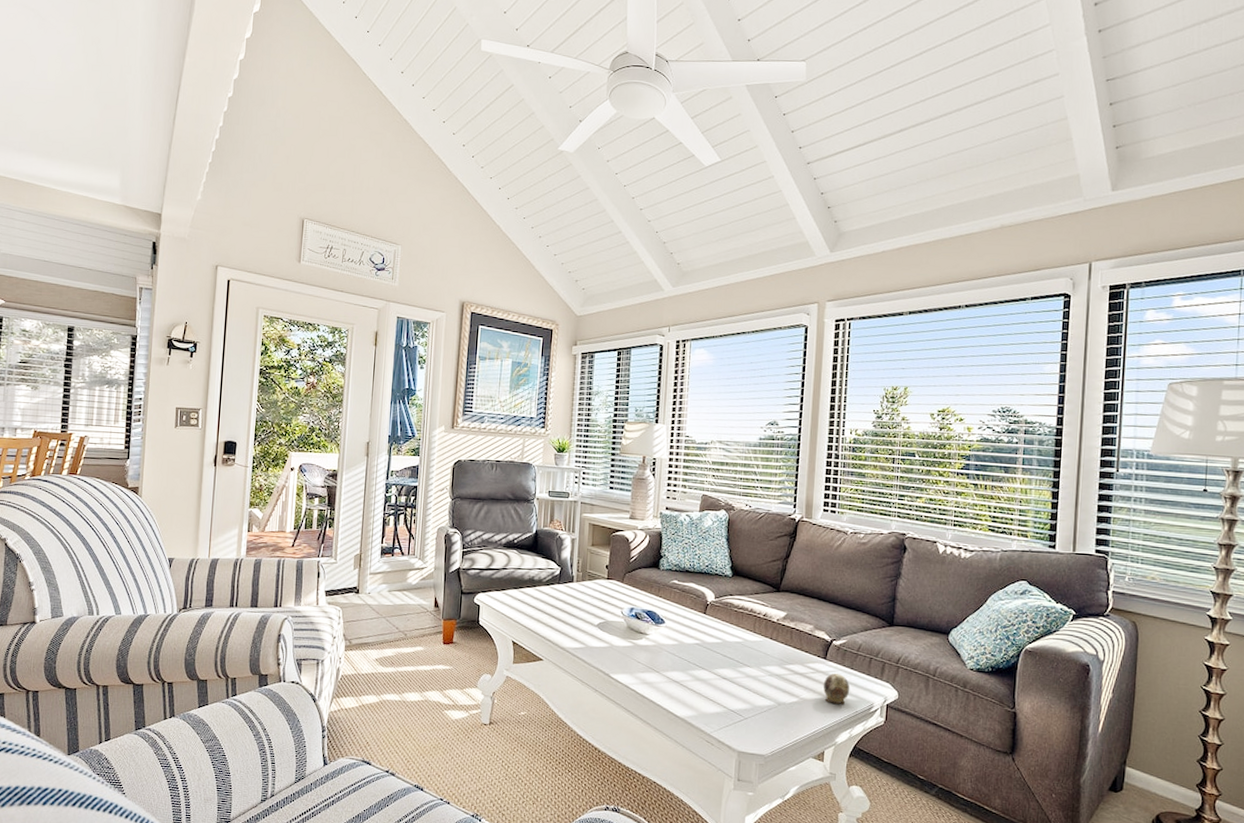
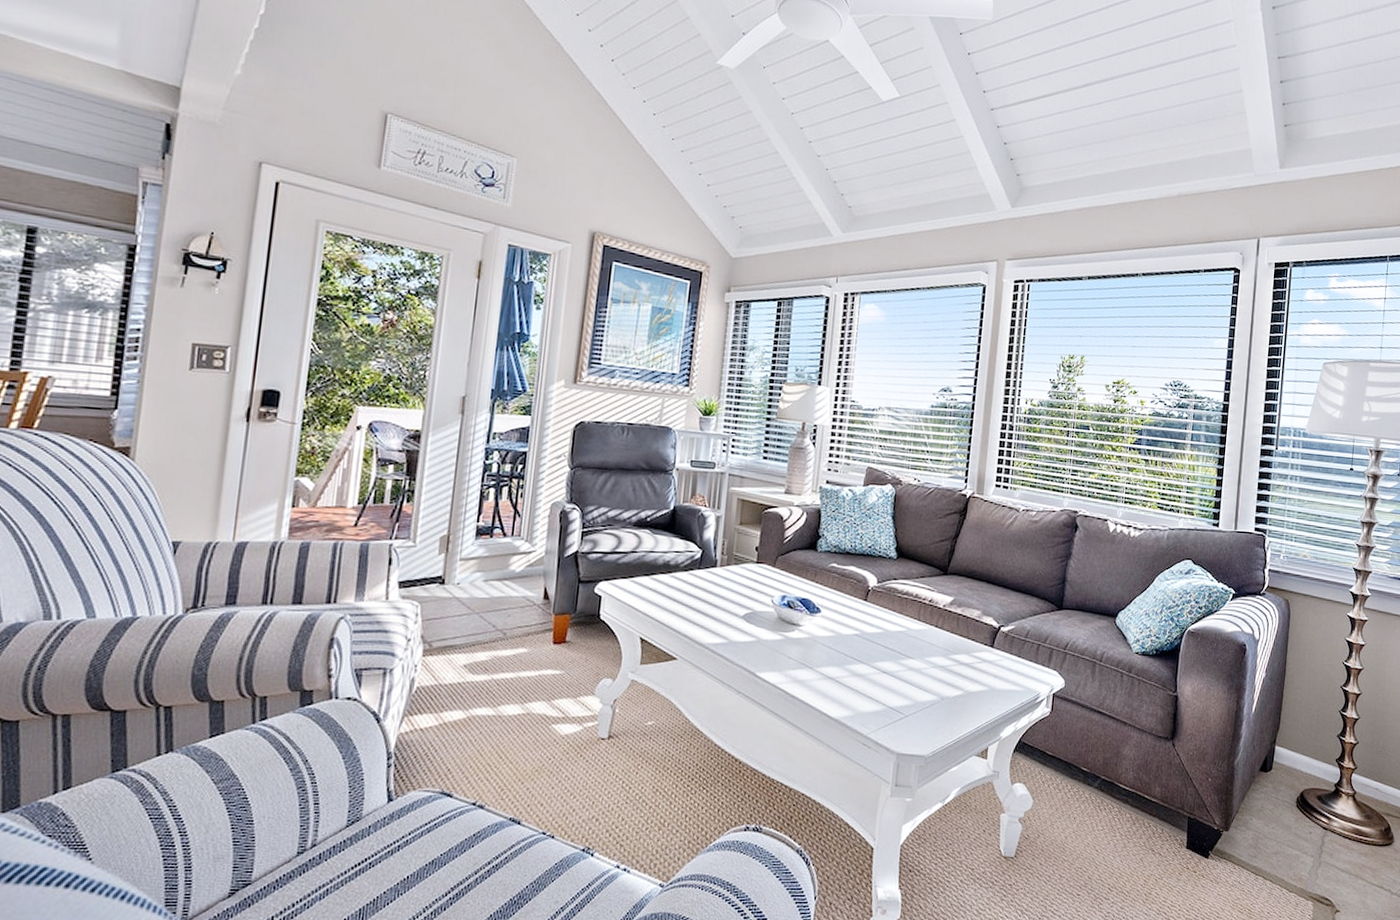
decorative egg: present [823,673,850,705] -> none [989,662,1017,697]

